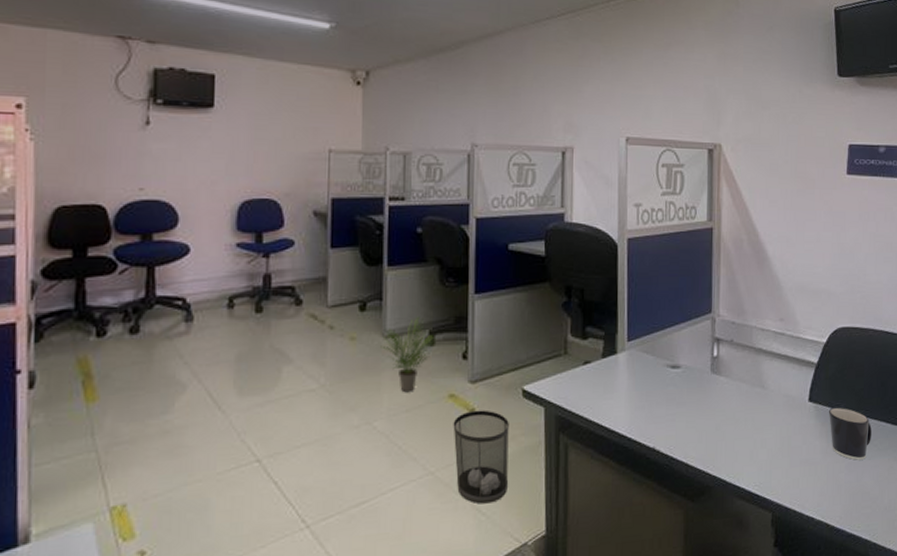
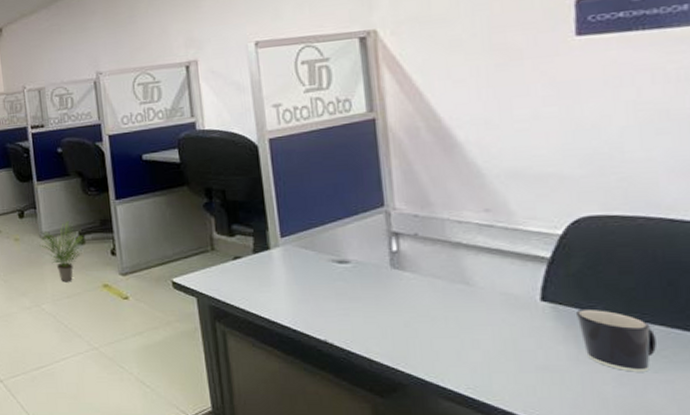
waste bin: present [453,410,509,504] -> none [109,298,168,378]

